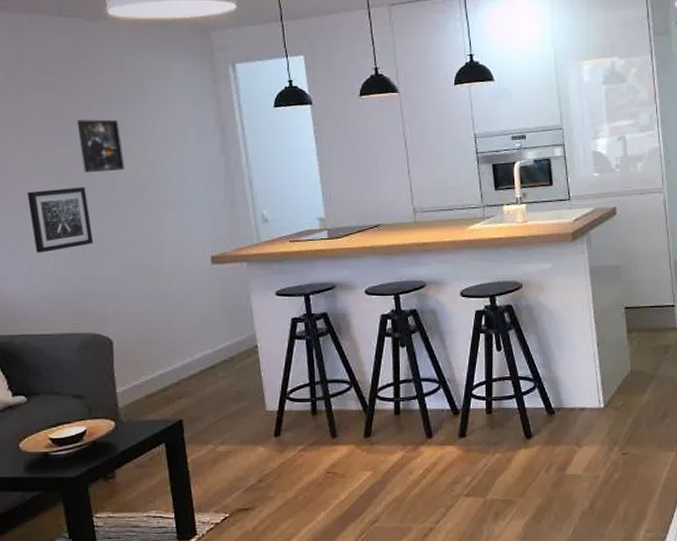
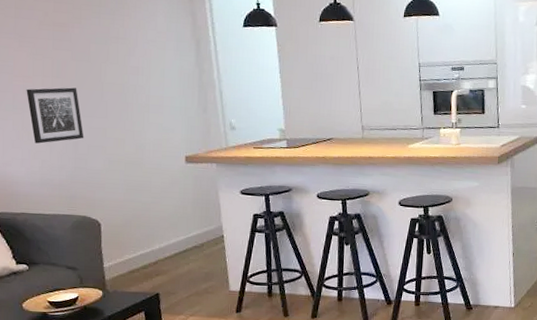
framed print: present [77,119,125,173] -> none [69,27,111,76]

